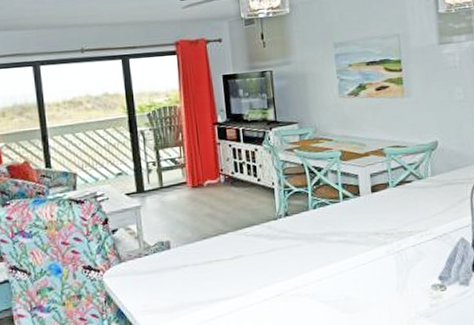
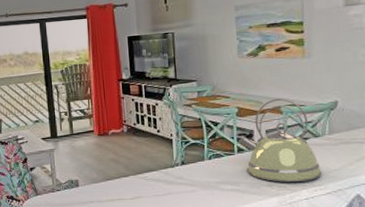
kettle: none [340,139,427,230] -> present [236,98,322,182]

